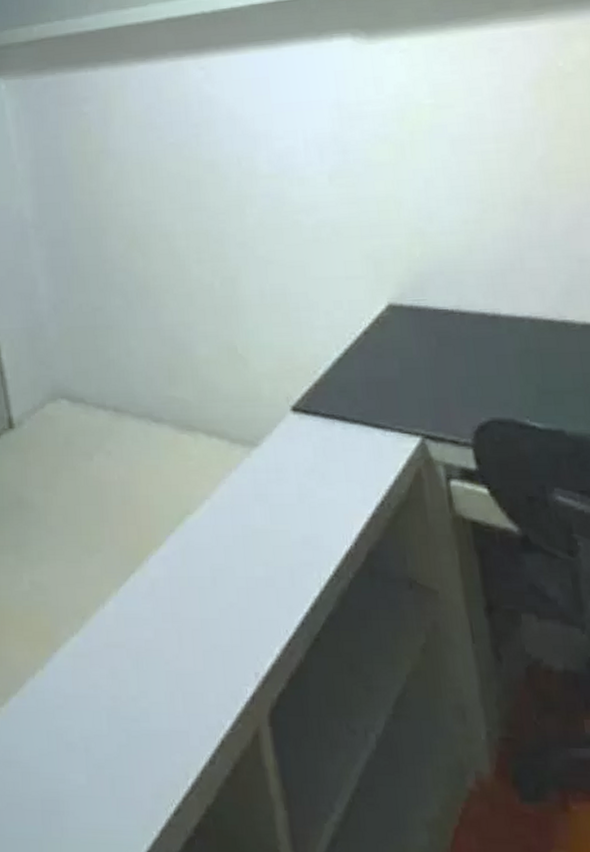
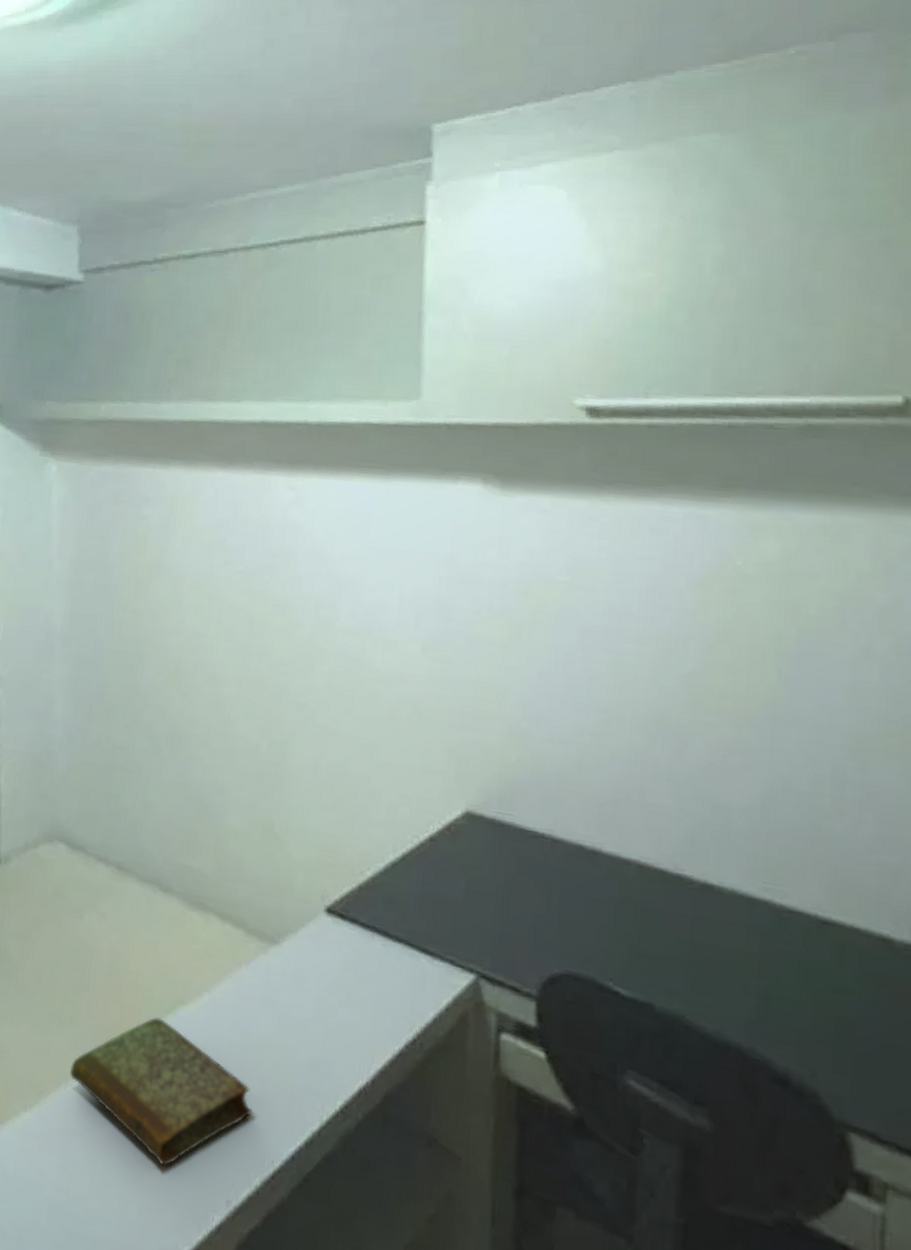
book: none [105,530,264,655] -> present [70,1017,254,1166]

